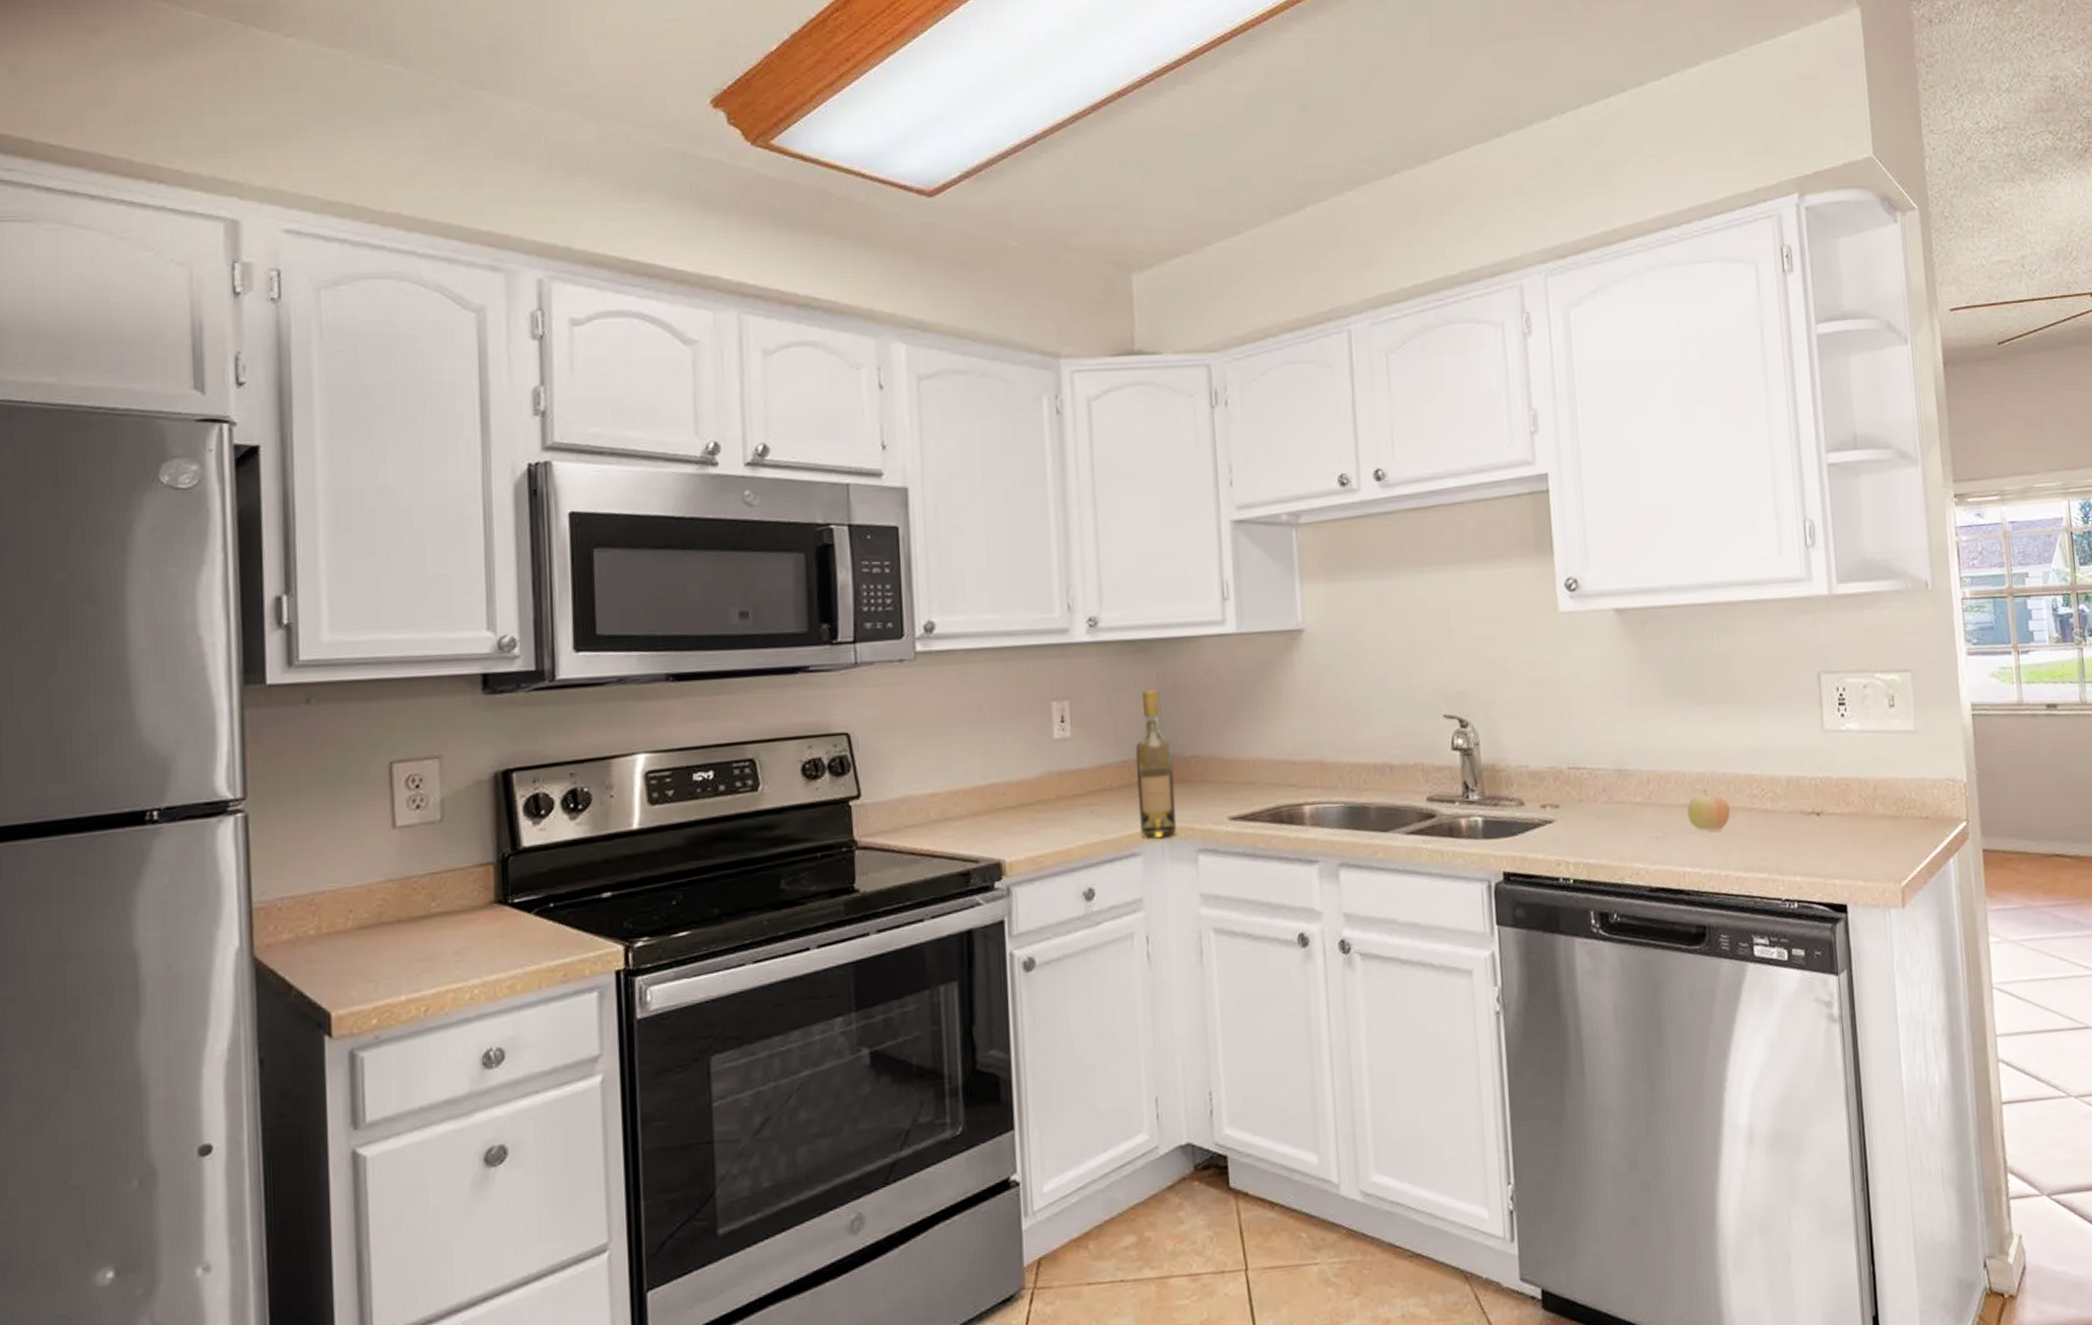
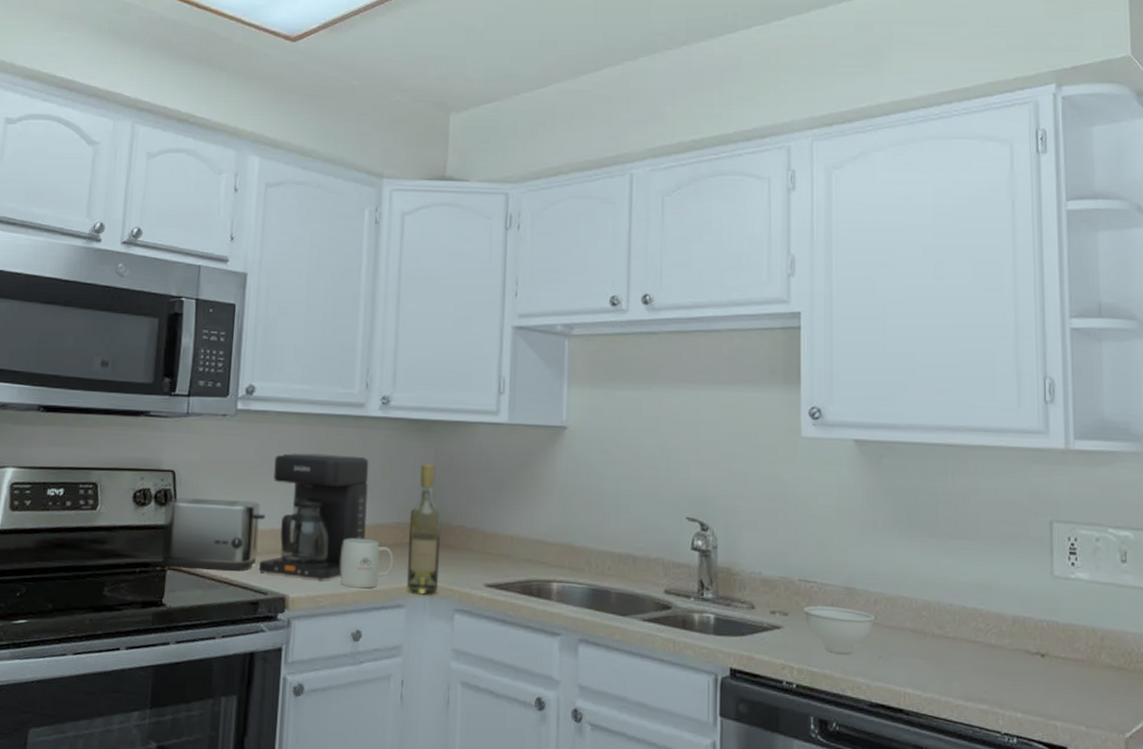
toaster: none [842,757,966,846] -> present [161,497,265,571]
coffee maker: none [965,691,1087,838] -> present [258,452,369,580]
mug: none [1060,783,1123,842] -> present [339,538,394,589]
bowl: none [1575,791,1649,841] -> present [804,605,875,655]
fruit: present [1687,789,1730,831] -> none [912,616,954,658]

